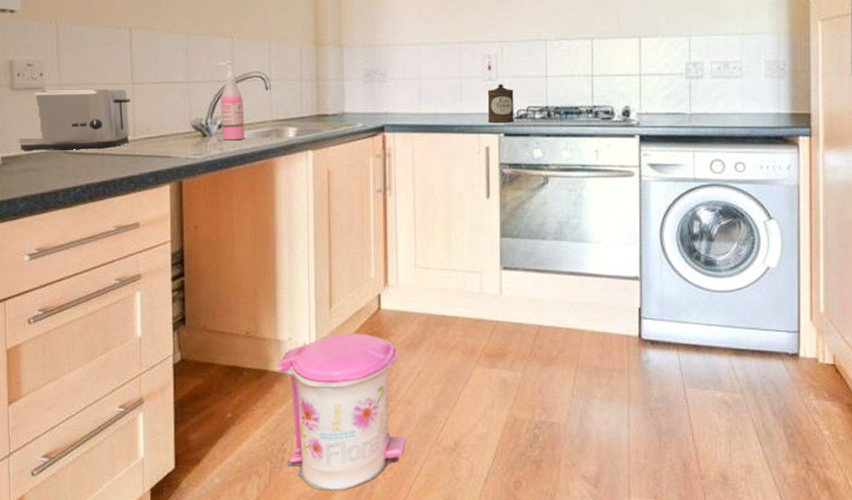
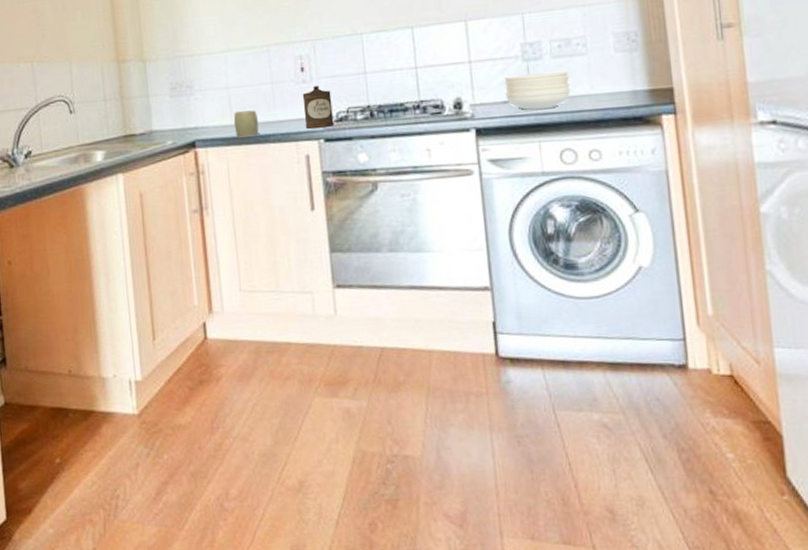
soap dispenser: present [218,61,245,141] -> none [20,87,53,170]
trash can: present [277,333,406,491] -> none [103,366,246,539]
mug: none [422,102,446,126] -> present [233,110,259,138]
bowl: none [668,90,725,123] -> present [504,70,571,111]

